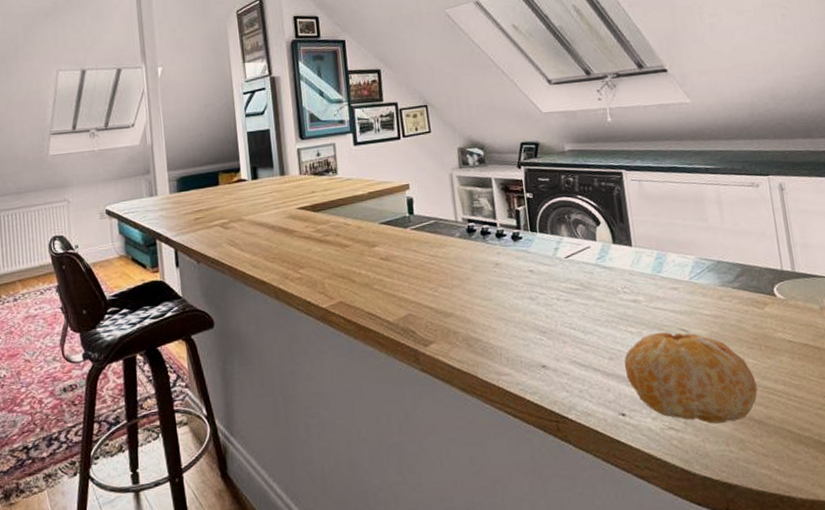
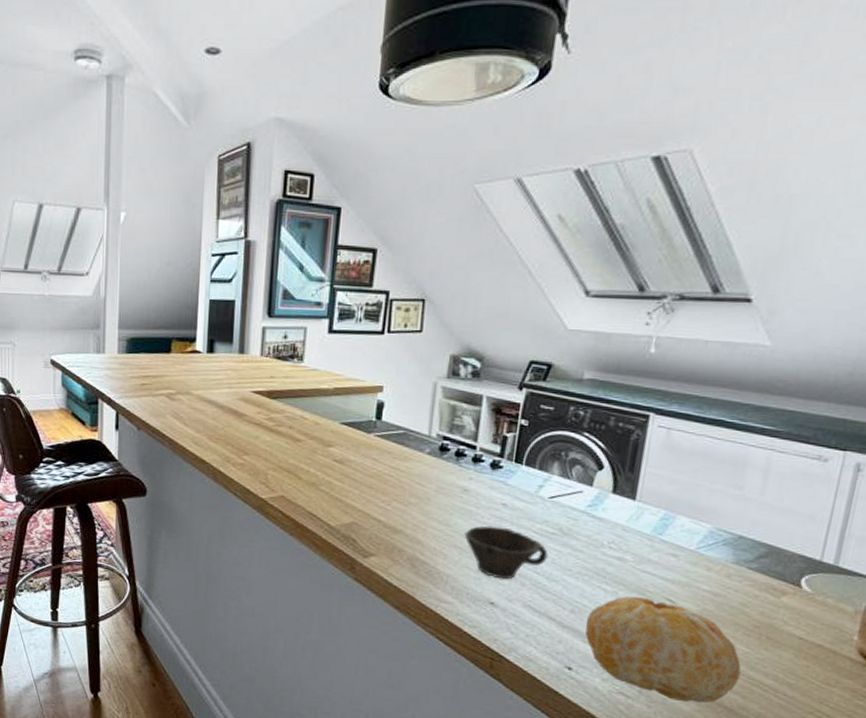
cup: none [505,292,578,342] -> present [464,525,548,580]

